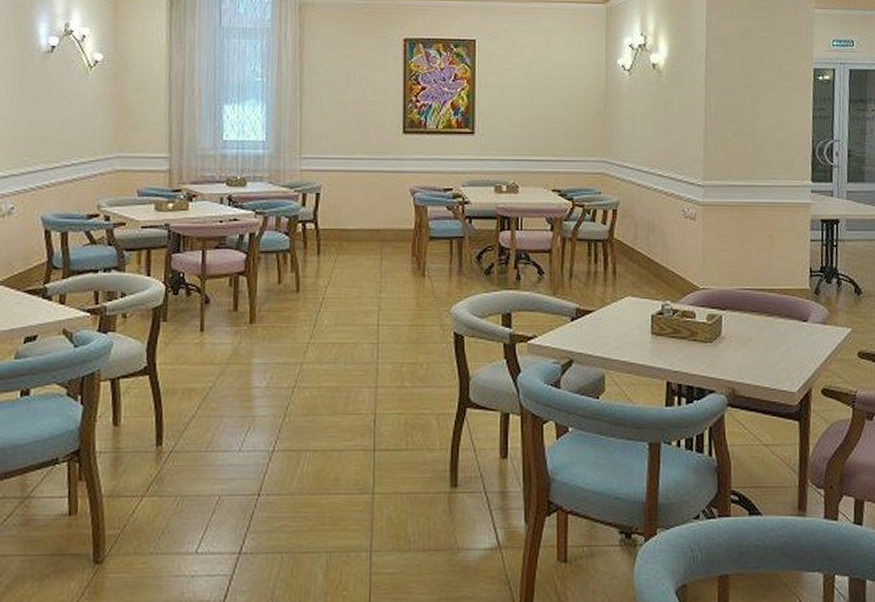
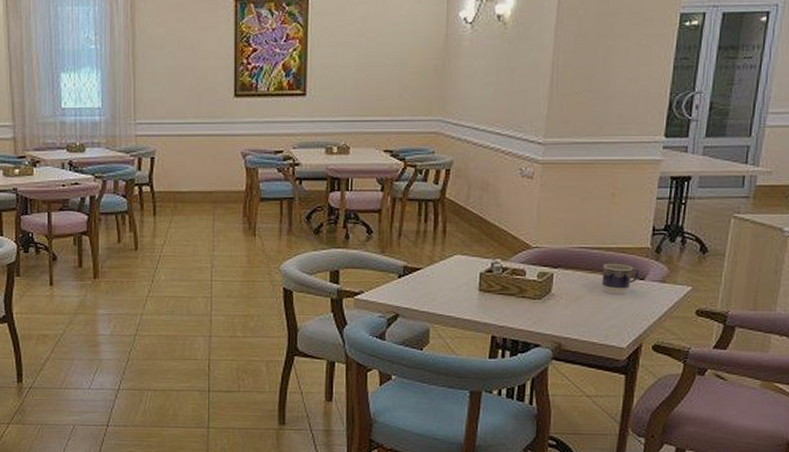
cup: none [767,304,802,338] -> present [601,263,640,296]

